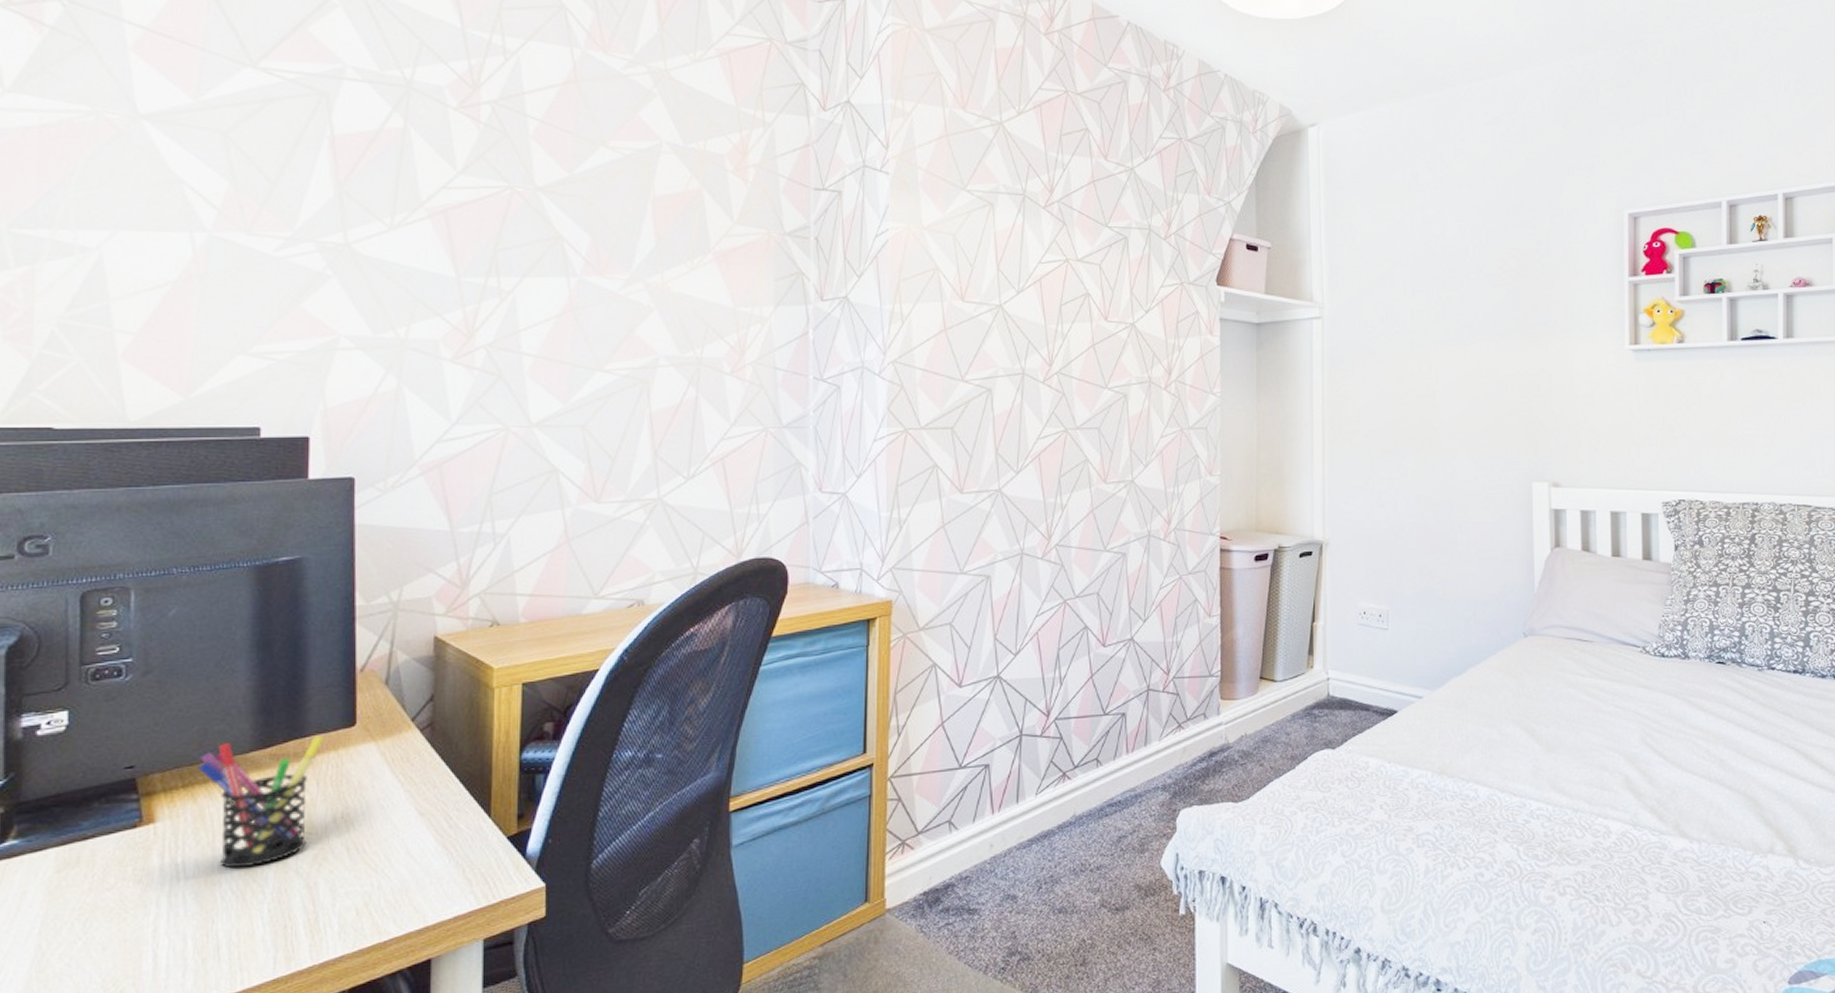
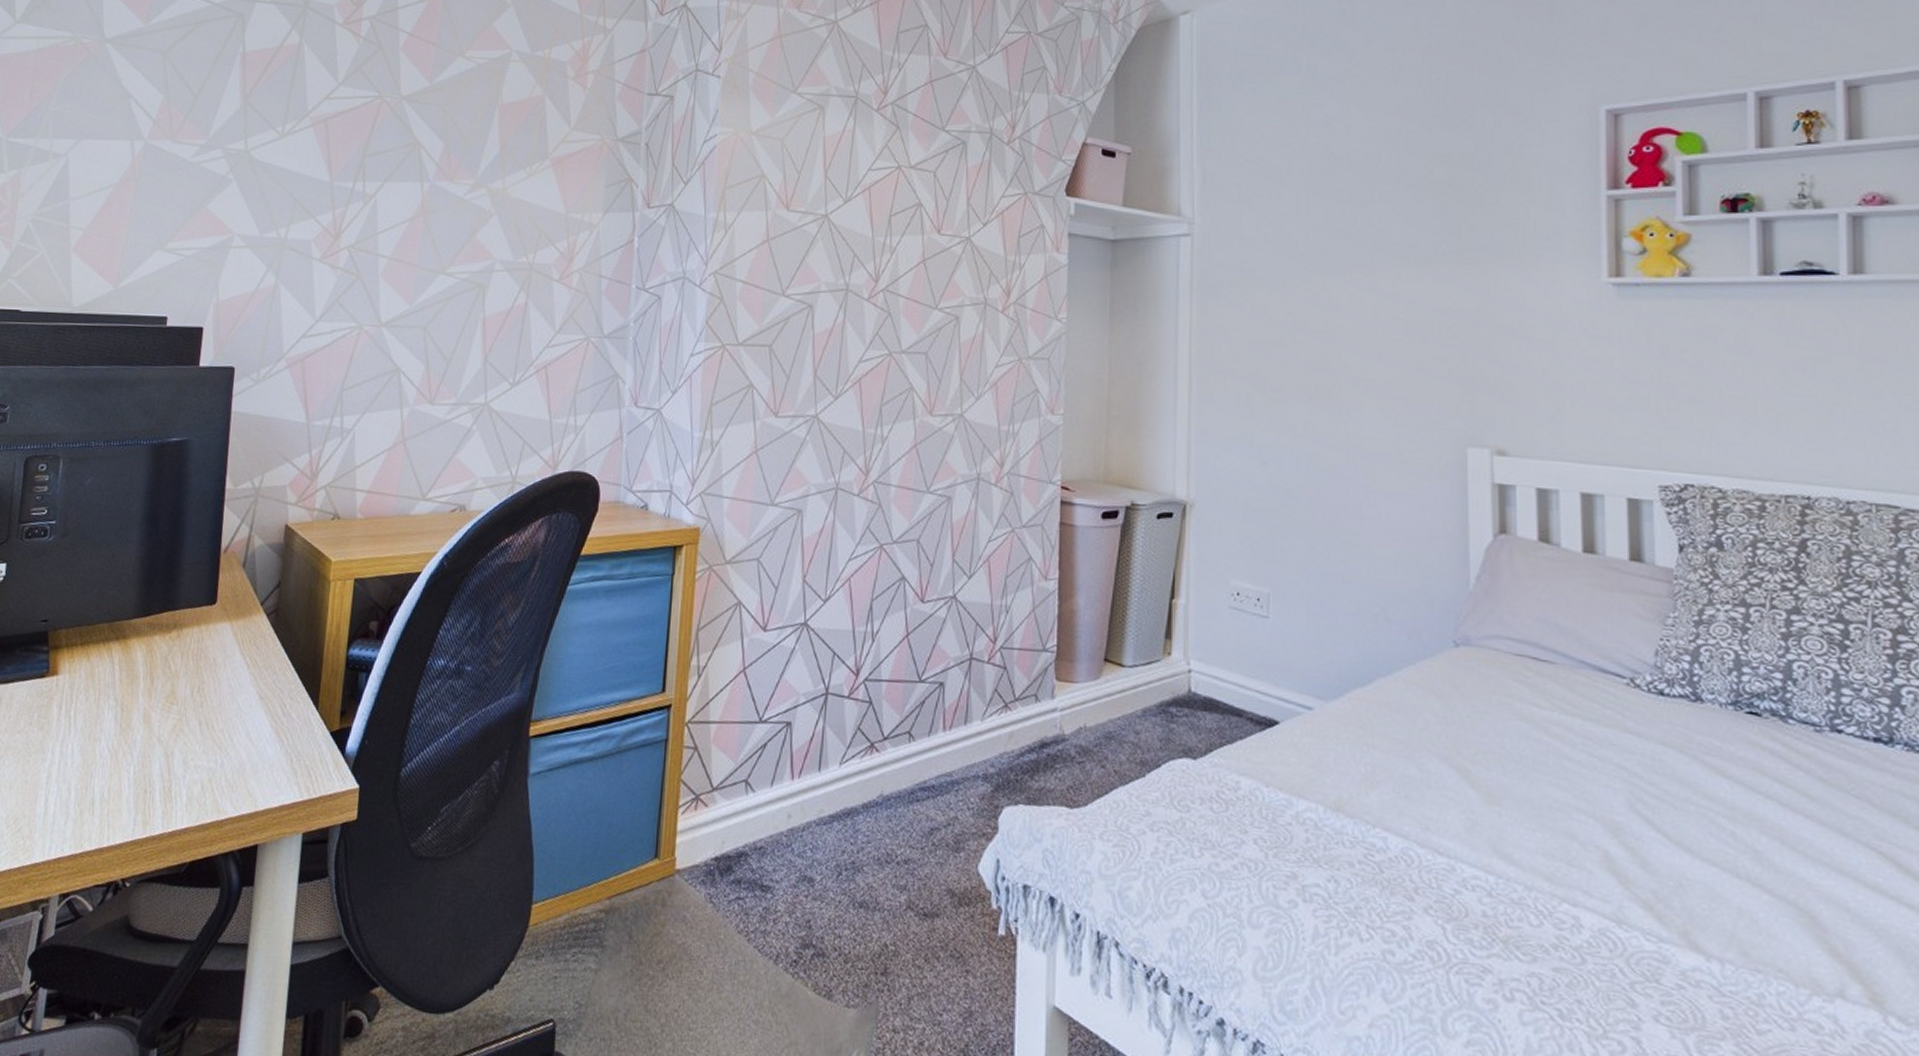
pen holder: present [198,735,324,869] -> none [93,608,191,729]

